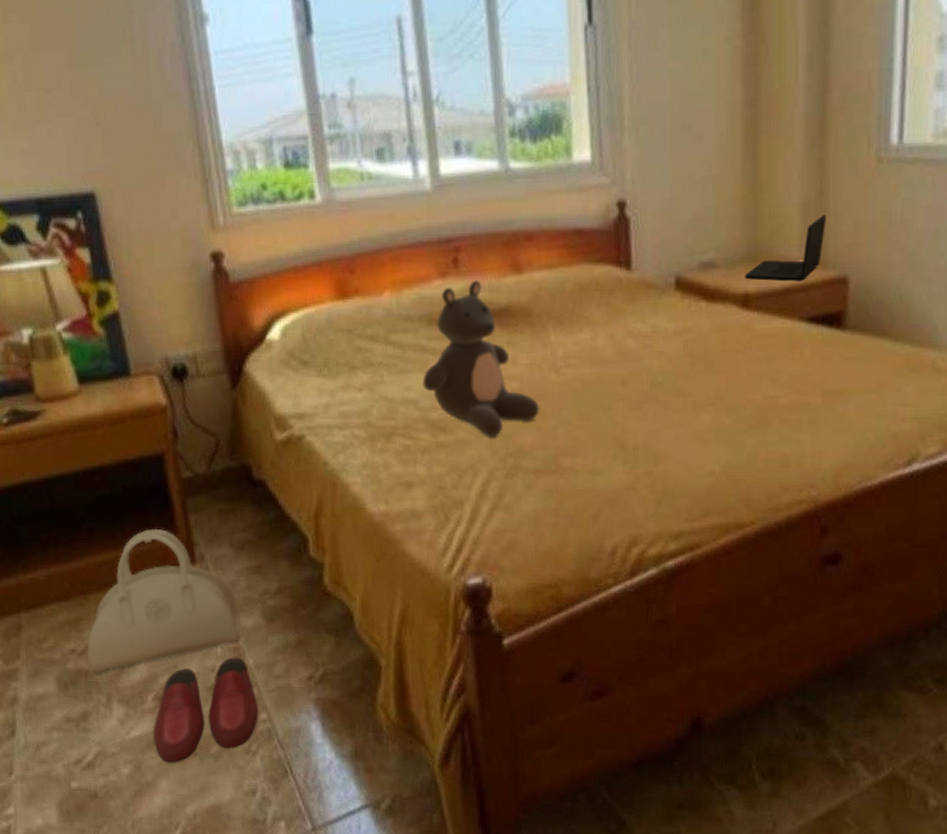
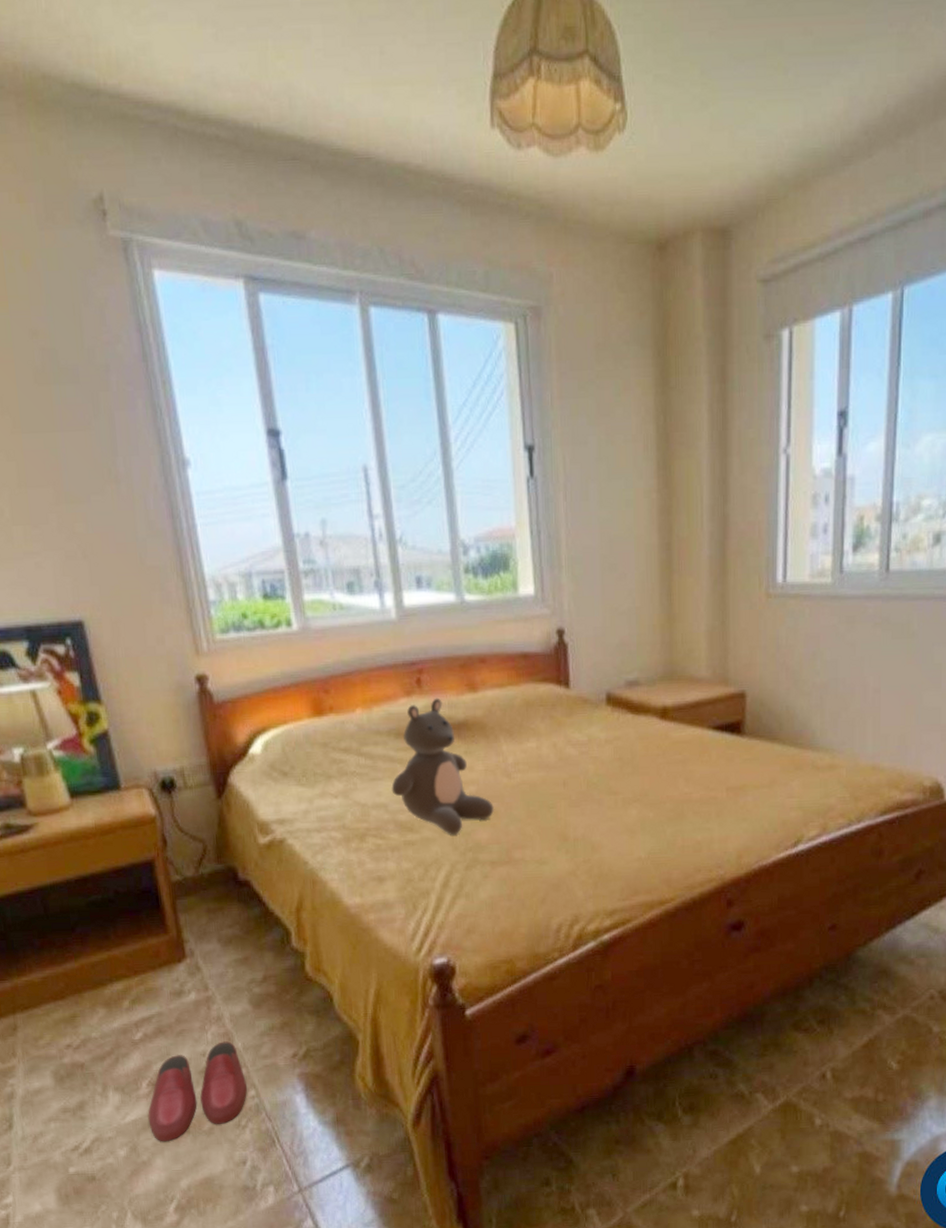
handbag: present [87,528,241,675] -> none [83,928,229,1067]
laptop: present [744,214,827,282] -> none [663,640,728,696]

